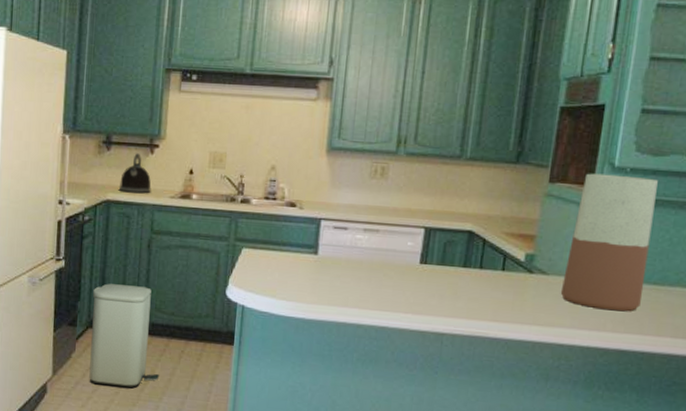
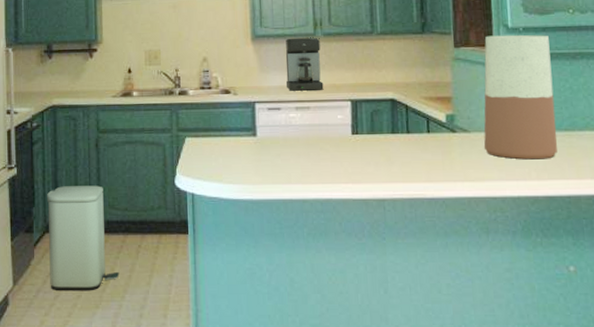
kettle: present [118,153,151,195] -> none [63,59,94,98]
coffee maker: none [357,154,402,214] -> present [286,38,324,91]

